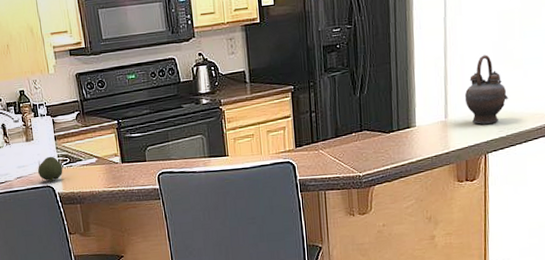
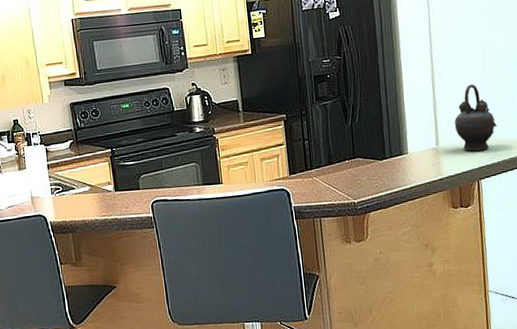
fruit: present [37,156,63,182] -> none [29,185,55,211]

